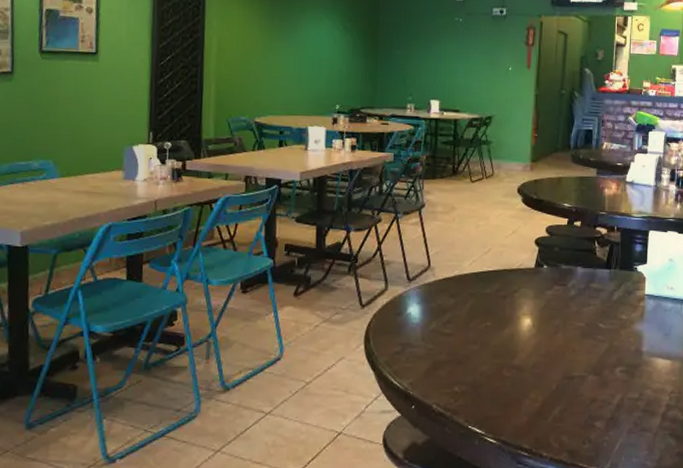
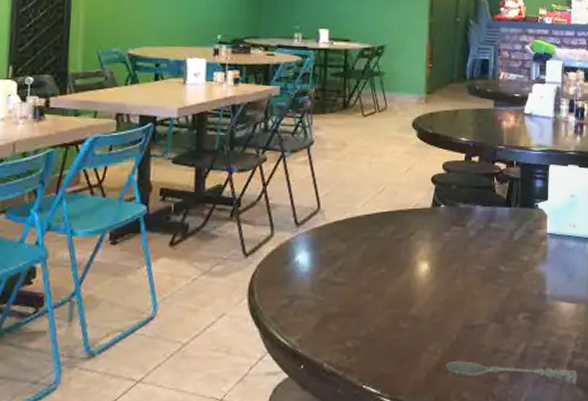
soupspoon: none [545,408,670,435] -> present [445,361,577,385]

